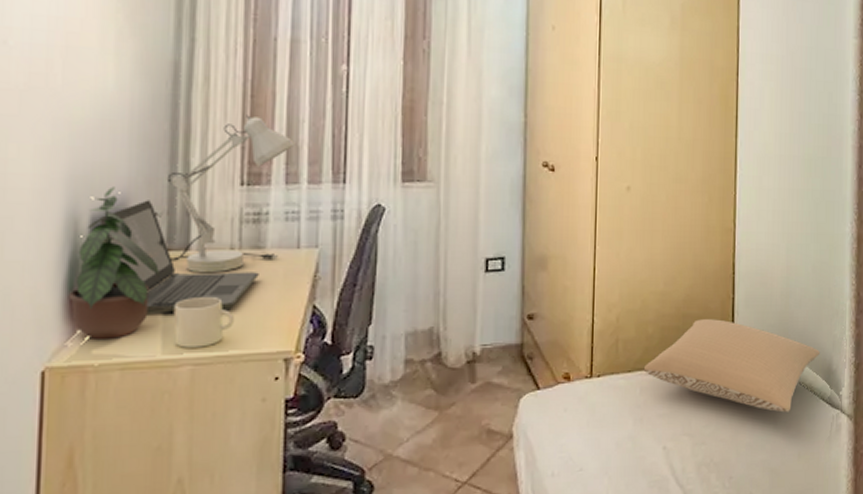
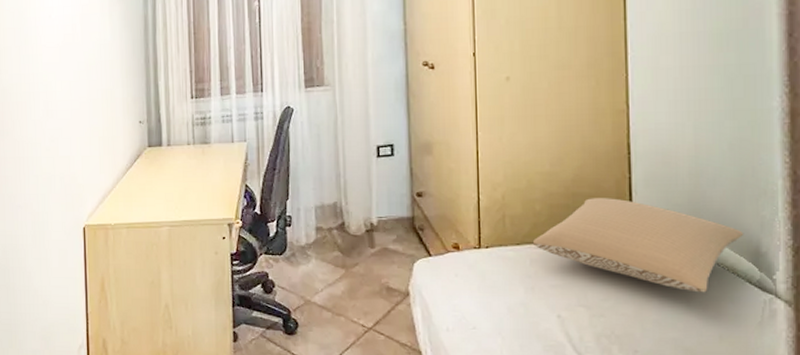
potted plant: present [68,186,159,339] -> none [94,105,145,207]
laptop computer: present [99,200,259,314] -> none [108,113,207,190]
desk lamp: present [166,114,296,273] -> none [145,47,226,162]
mug: present [173,296,235,348] -> none [155,178,194,214]

